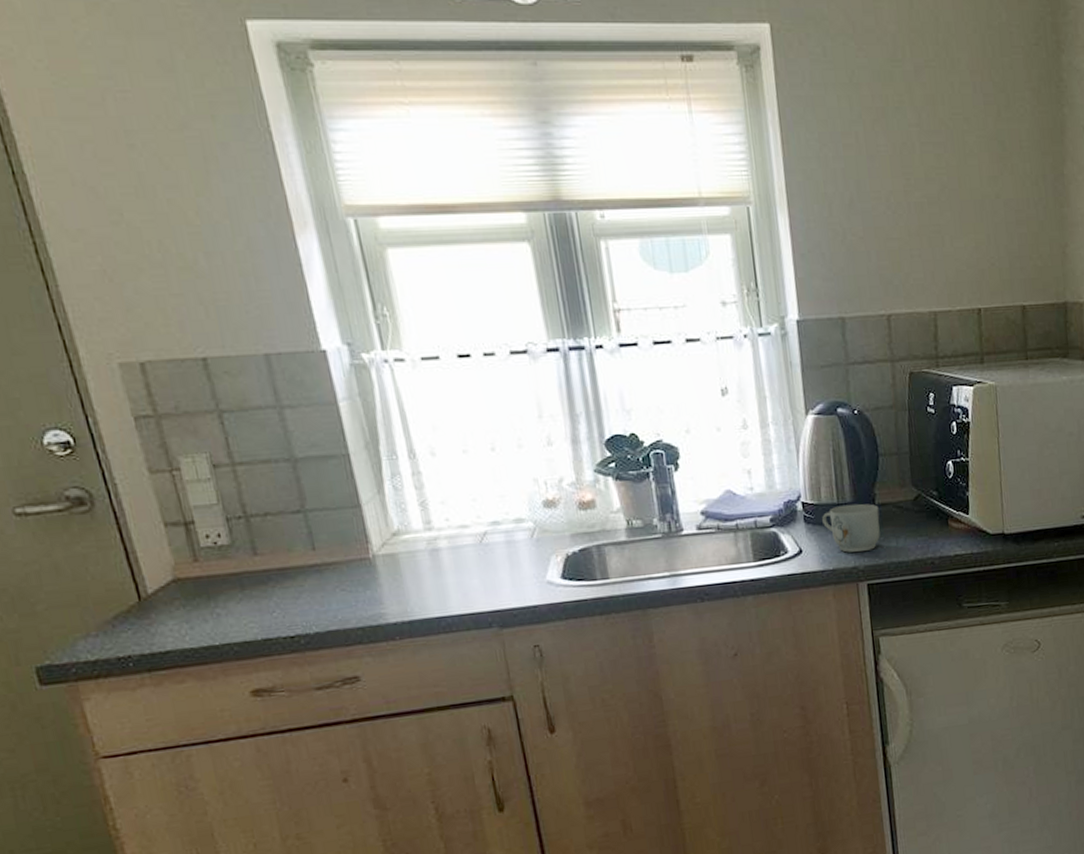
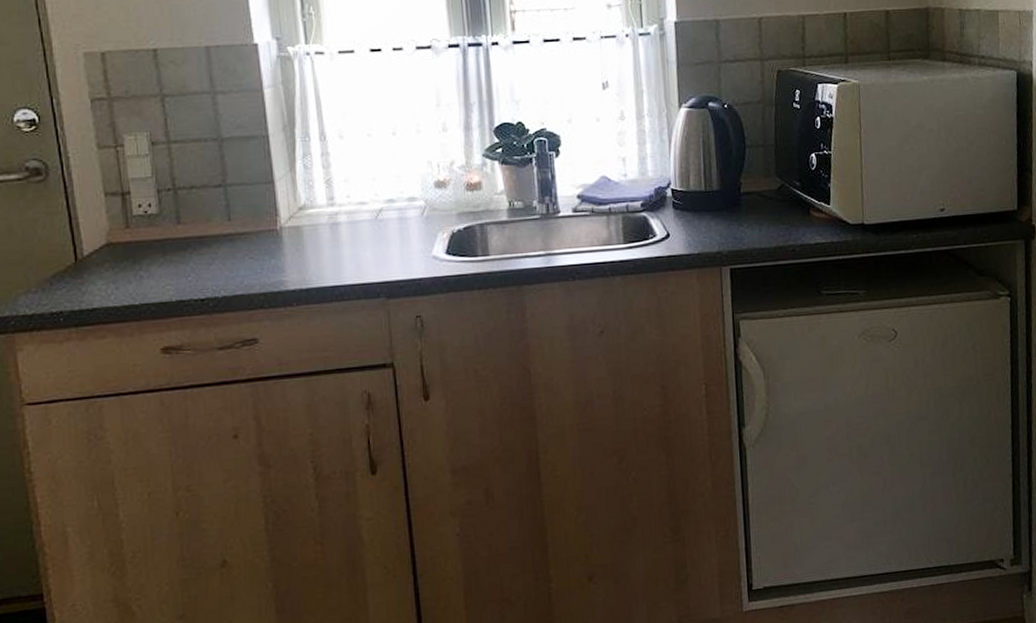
mug: present [822,503,880,553] -> none [690,191,744,238]

